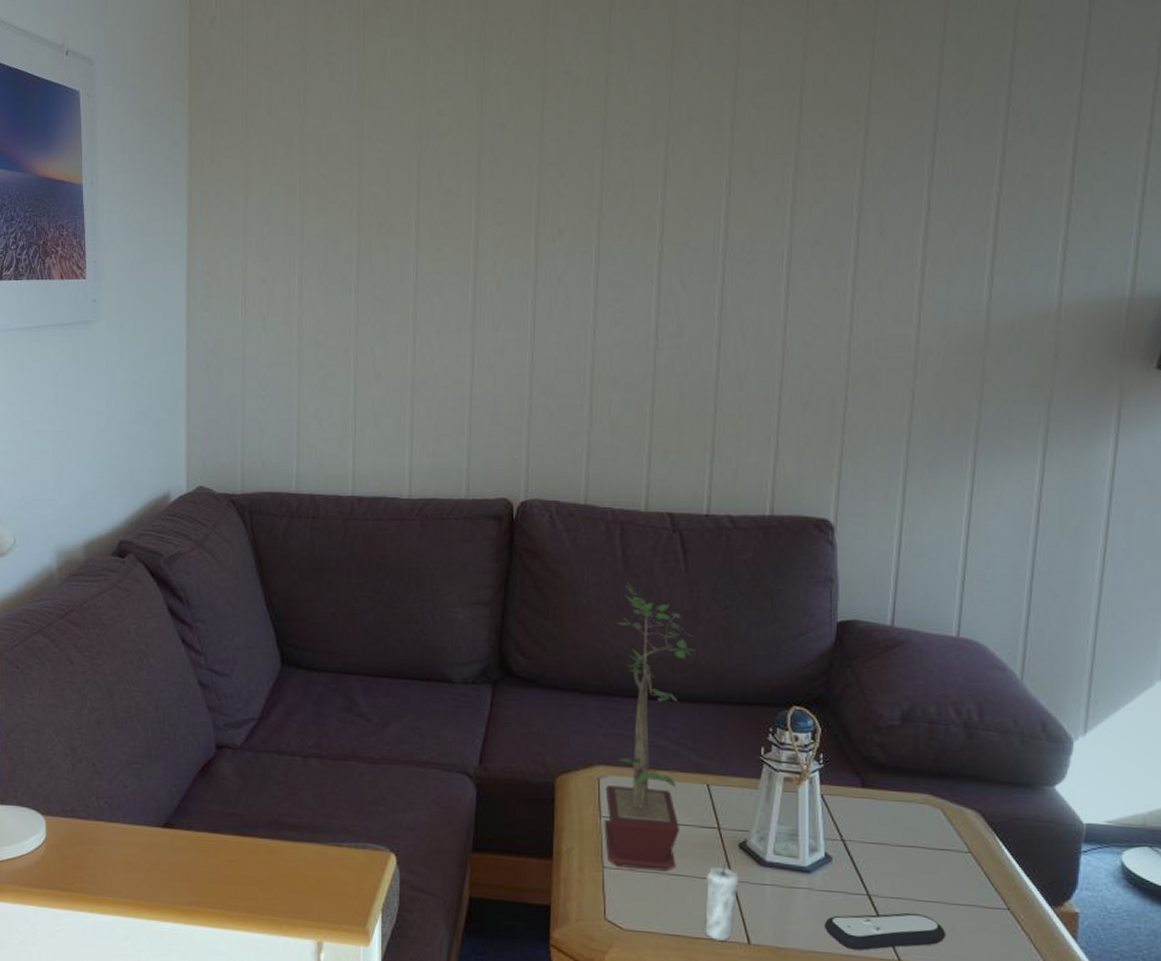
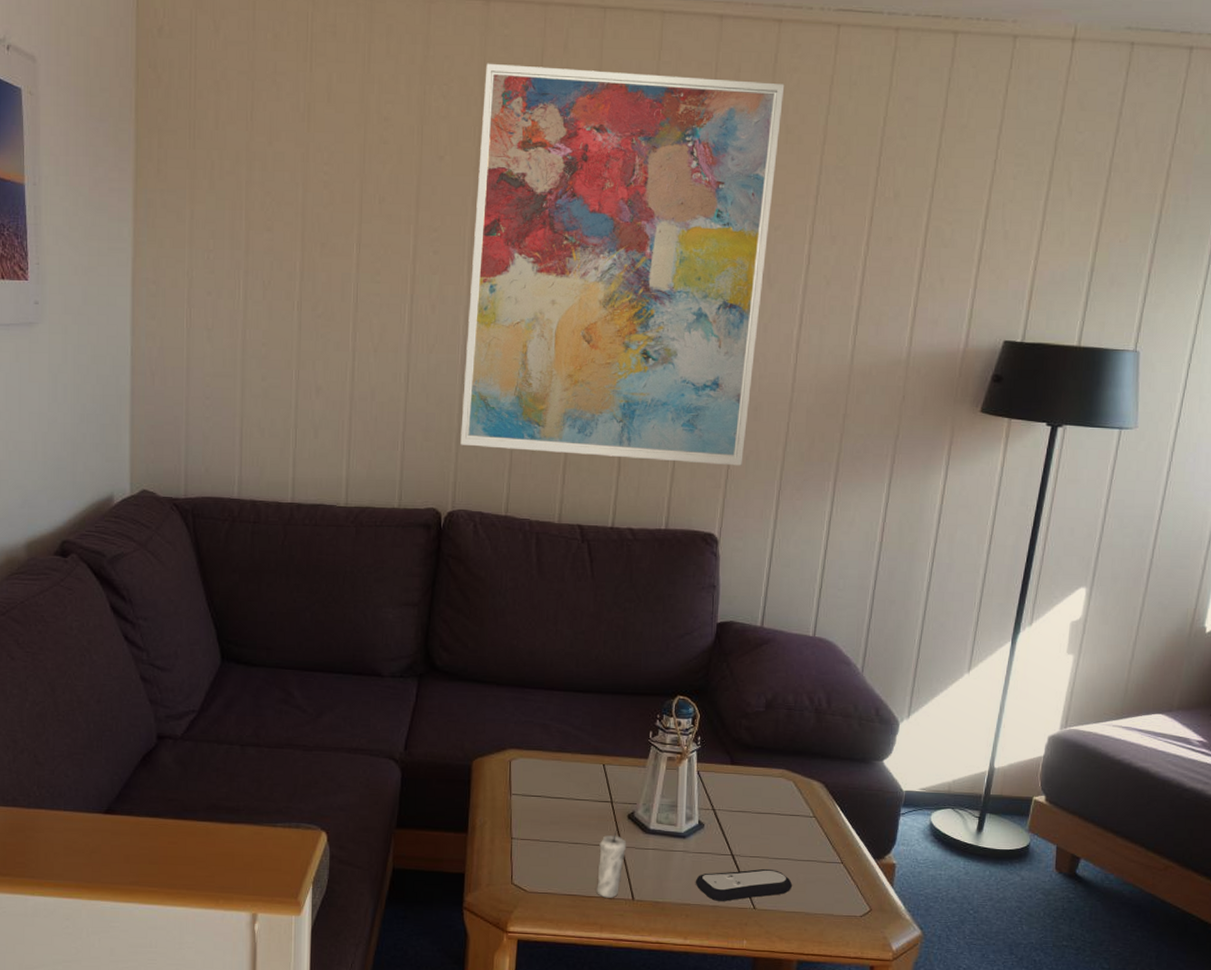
wall art: none [532,14,890,442] -> present [460,63,785,466]
potted plant: present [604,581,695,871] -> none [513,585,597,840]

